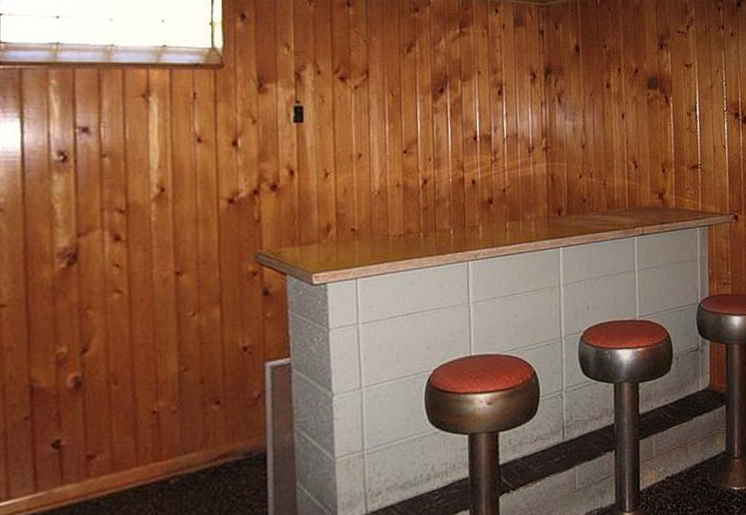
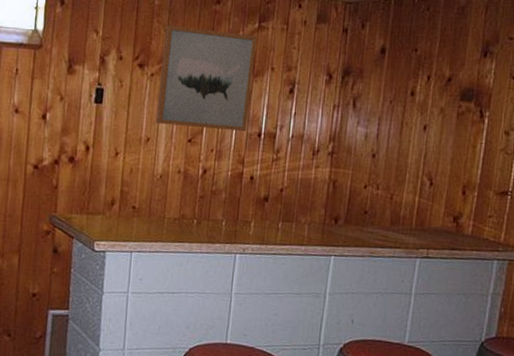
wall art: none [363,35,462,138] -> present [155,25,257,132]

